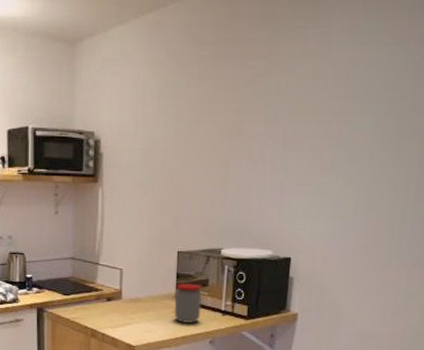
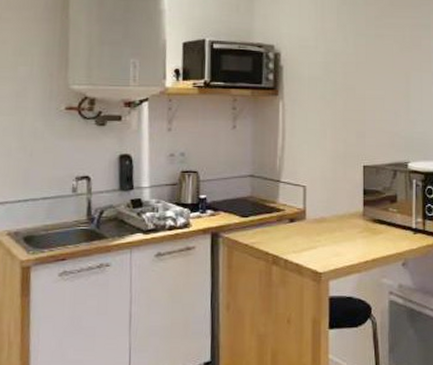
jar: present [174,283,202,323] -> none [362,199,391,244]

